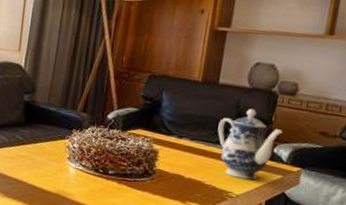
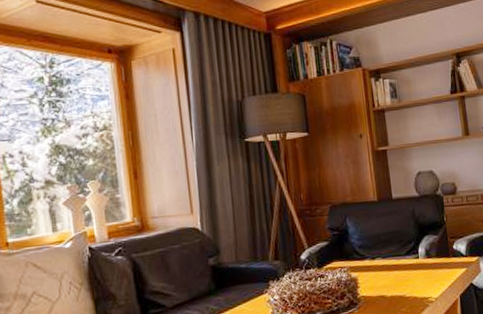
teapot: present [217,108,282,180] -> none [402,214,455,282]

